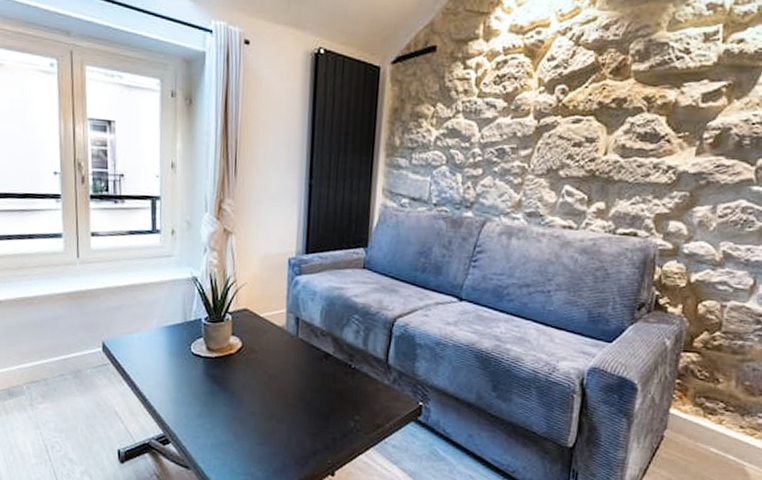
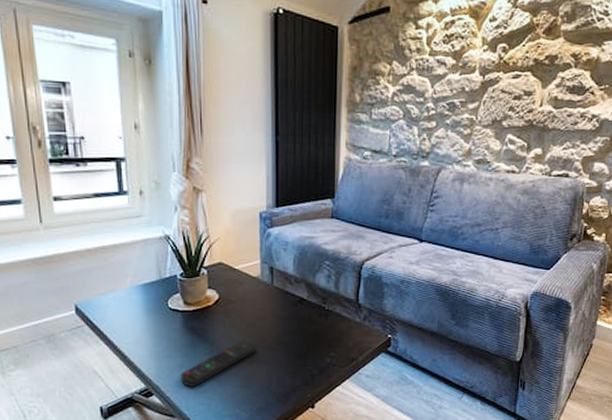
remote control: none [198,394,276,439] -> present [180,341,255,387]

